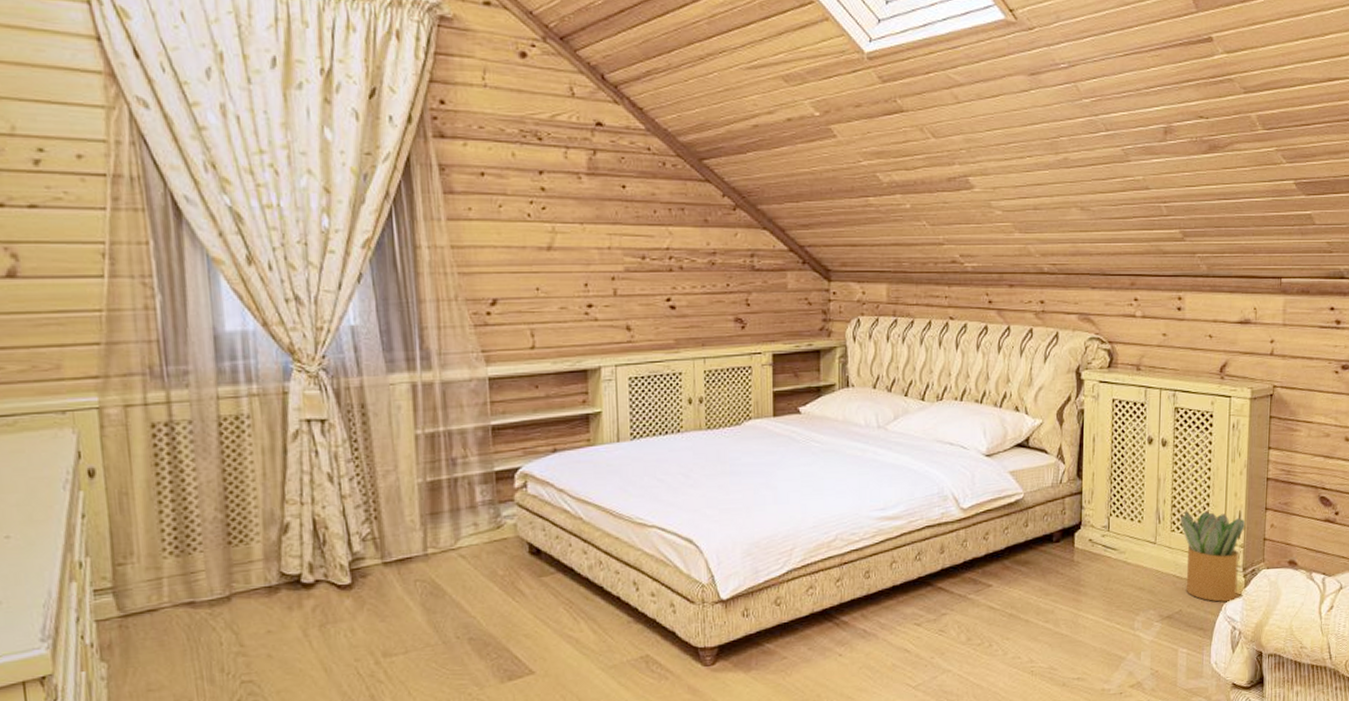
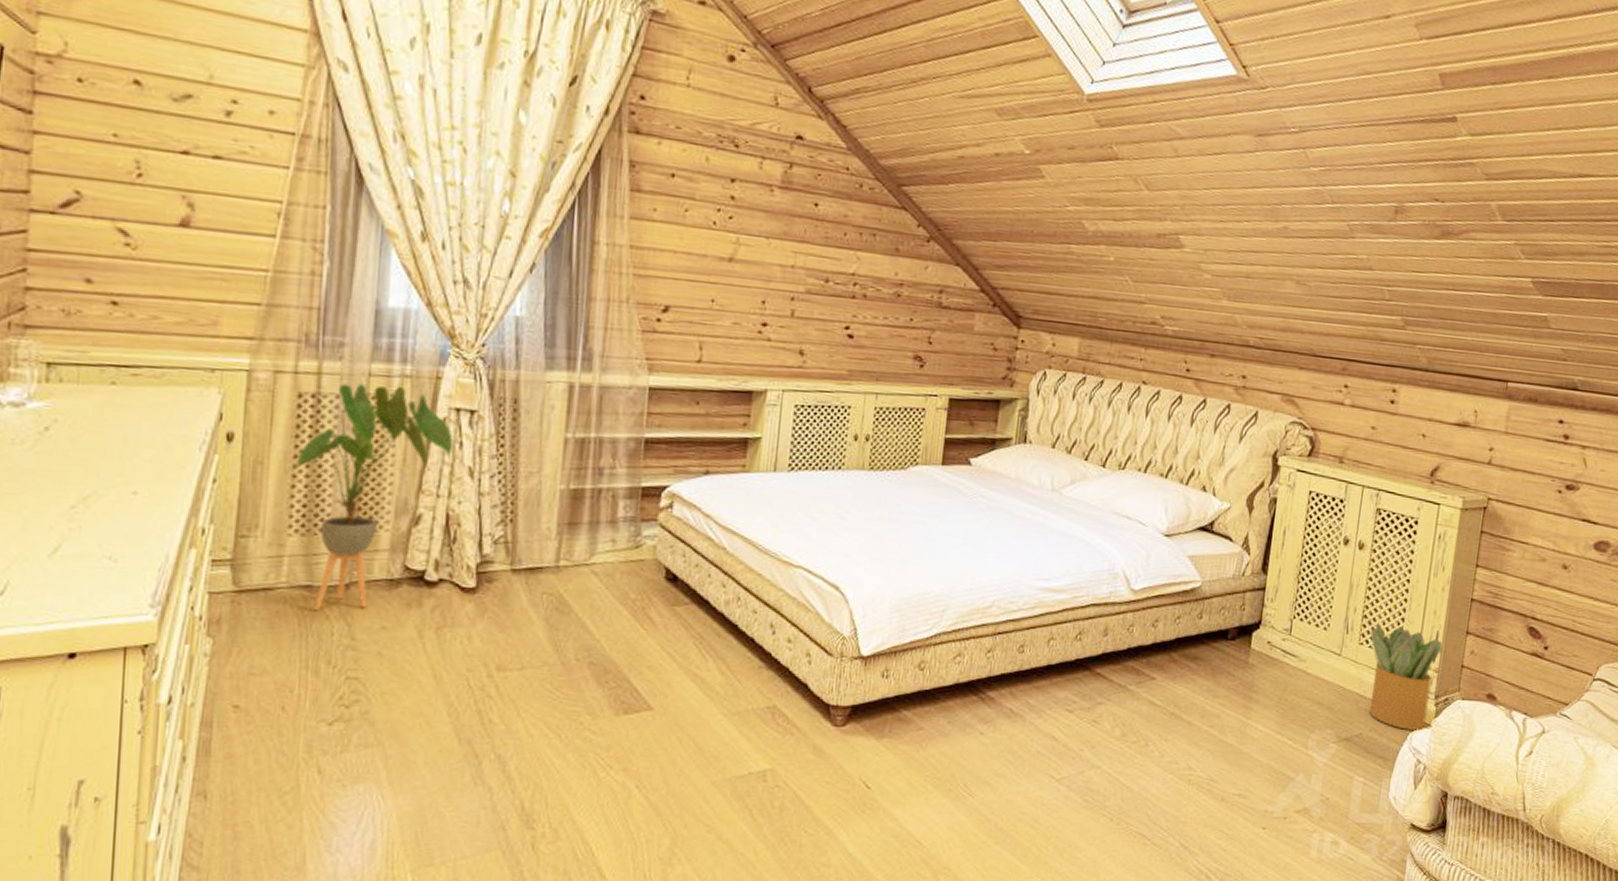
house plant: none [157,406,309,624] -> present [292,383,453,610]

